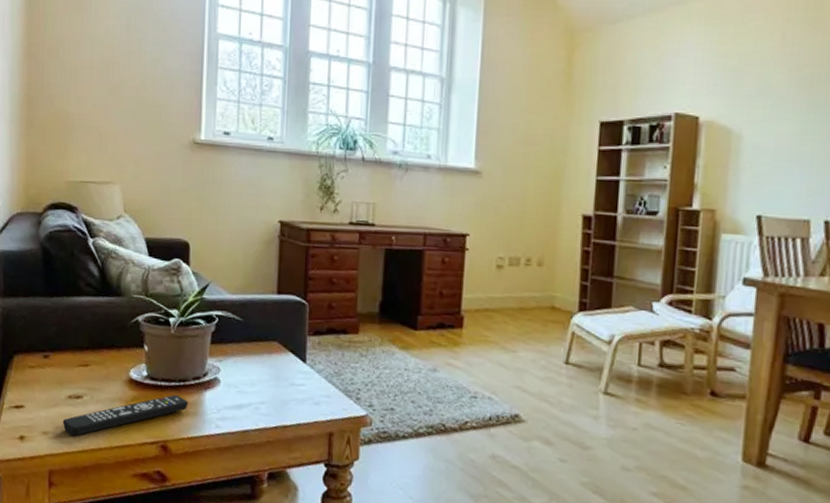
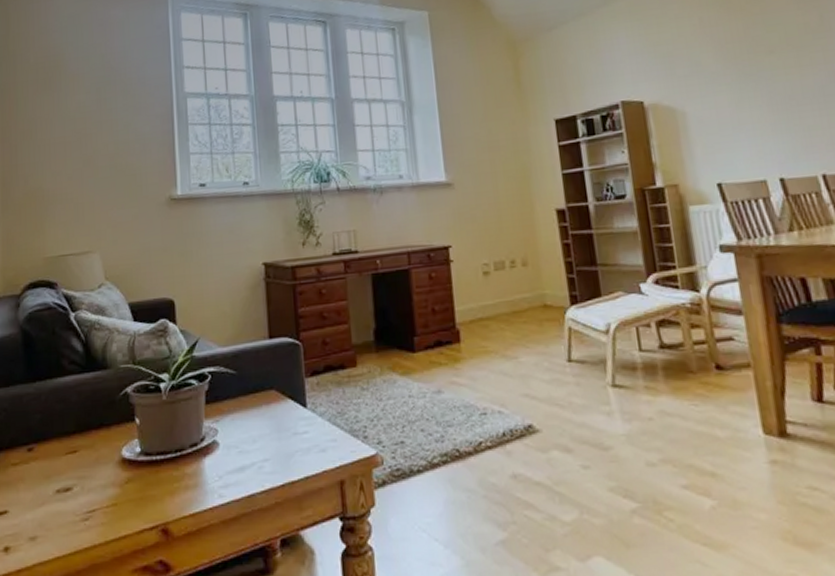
remote control: present [62,394,189,437] -> none [51,467,188,537]

